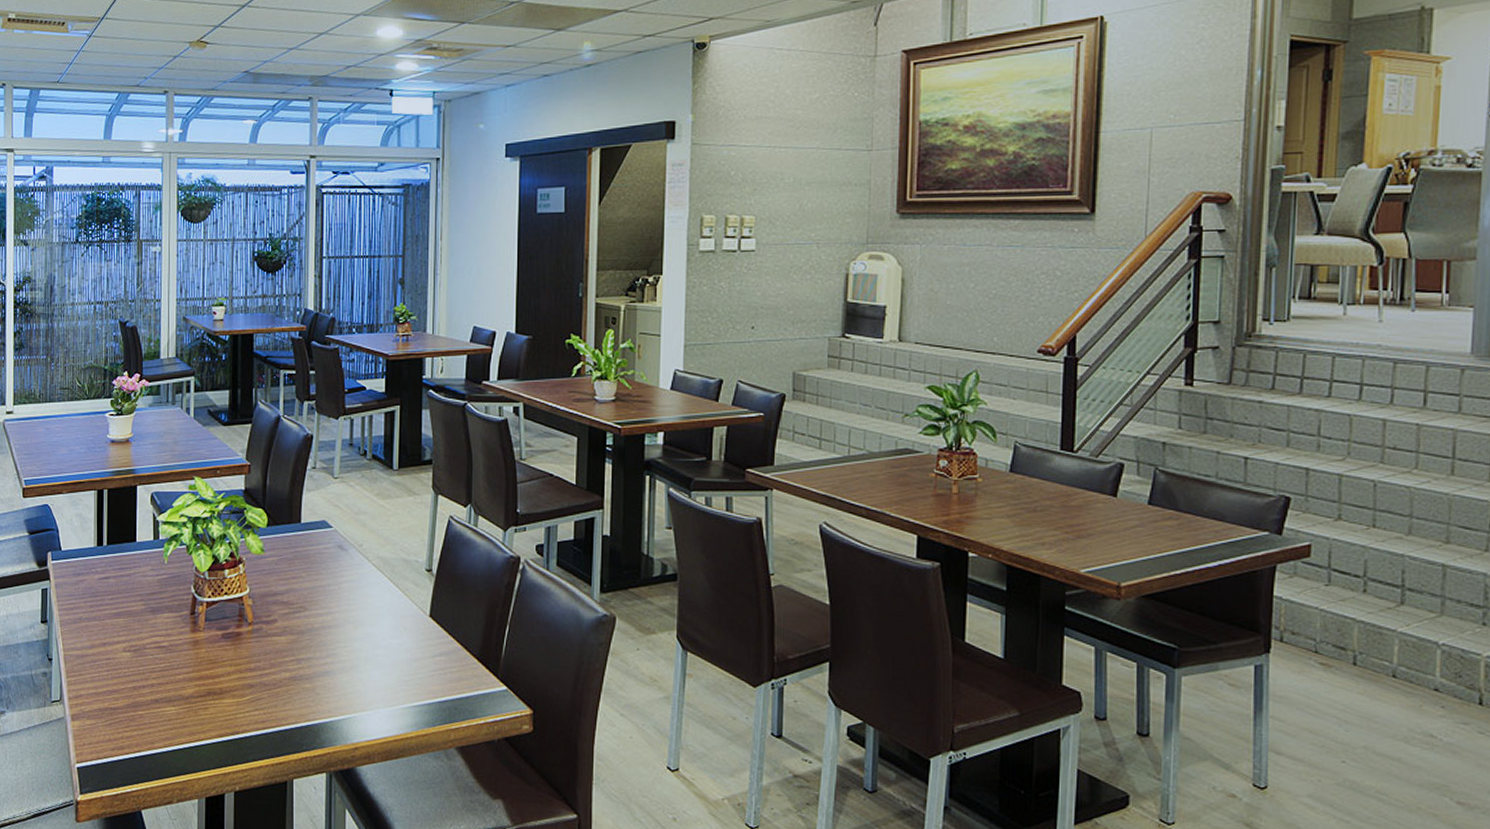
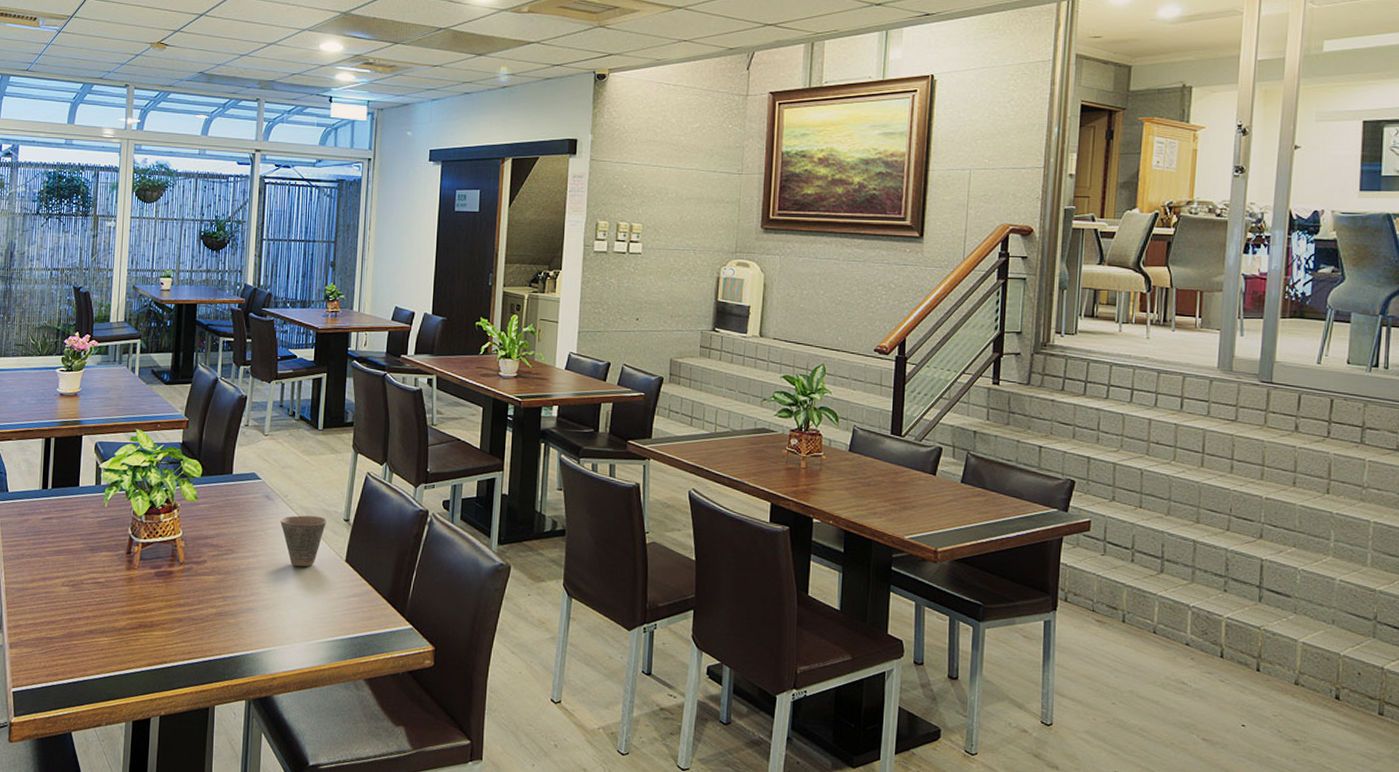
cup: none [356,566,406,624] -> present [280,515,326,567]

